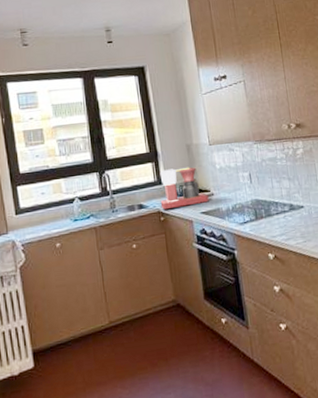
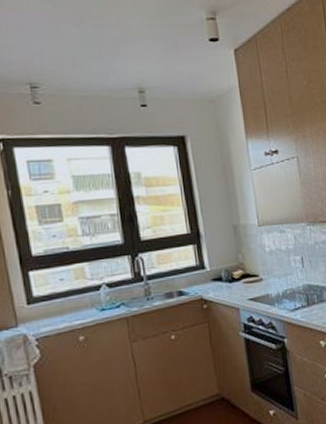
coffee maker: present [160,167,209,210] -> none [202,249,258,297]

